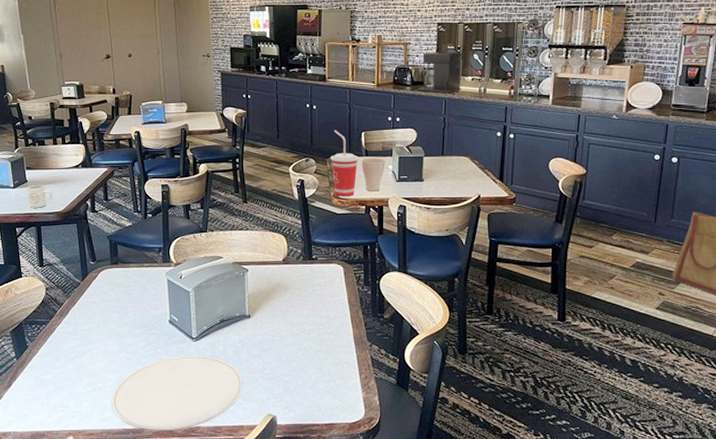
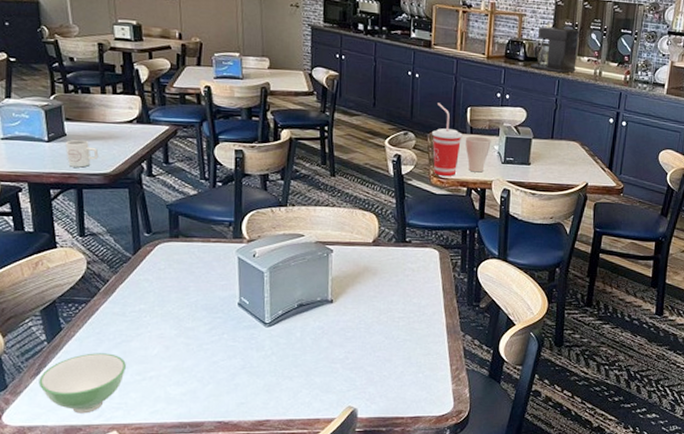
bowl: none [10,367,80,421] -> present [38,353,127,414]
plate: present [111,355,243,431] -> none [165,342,321,425]

